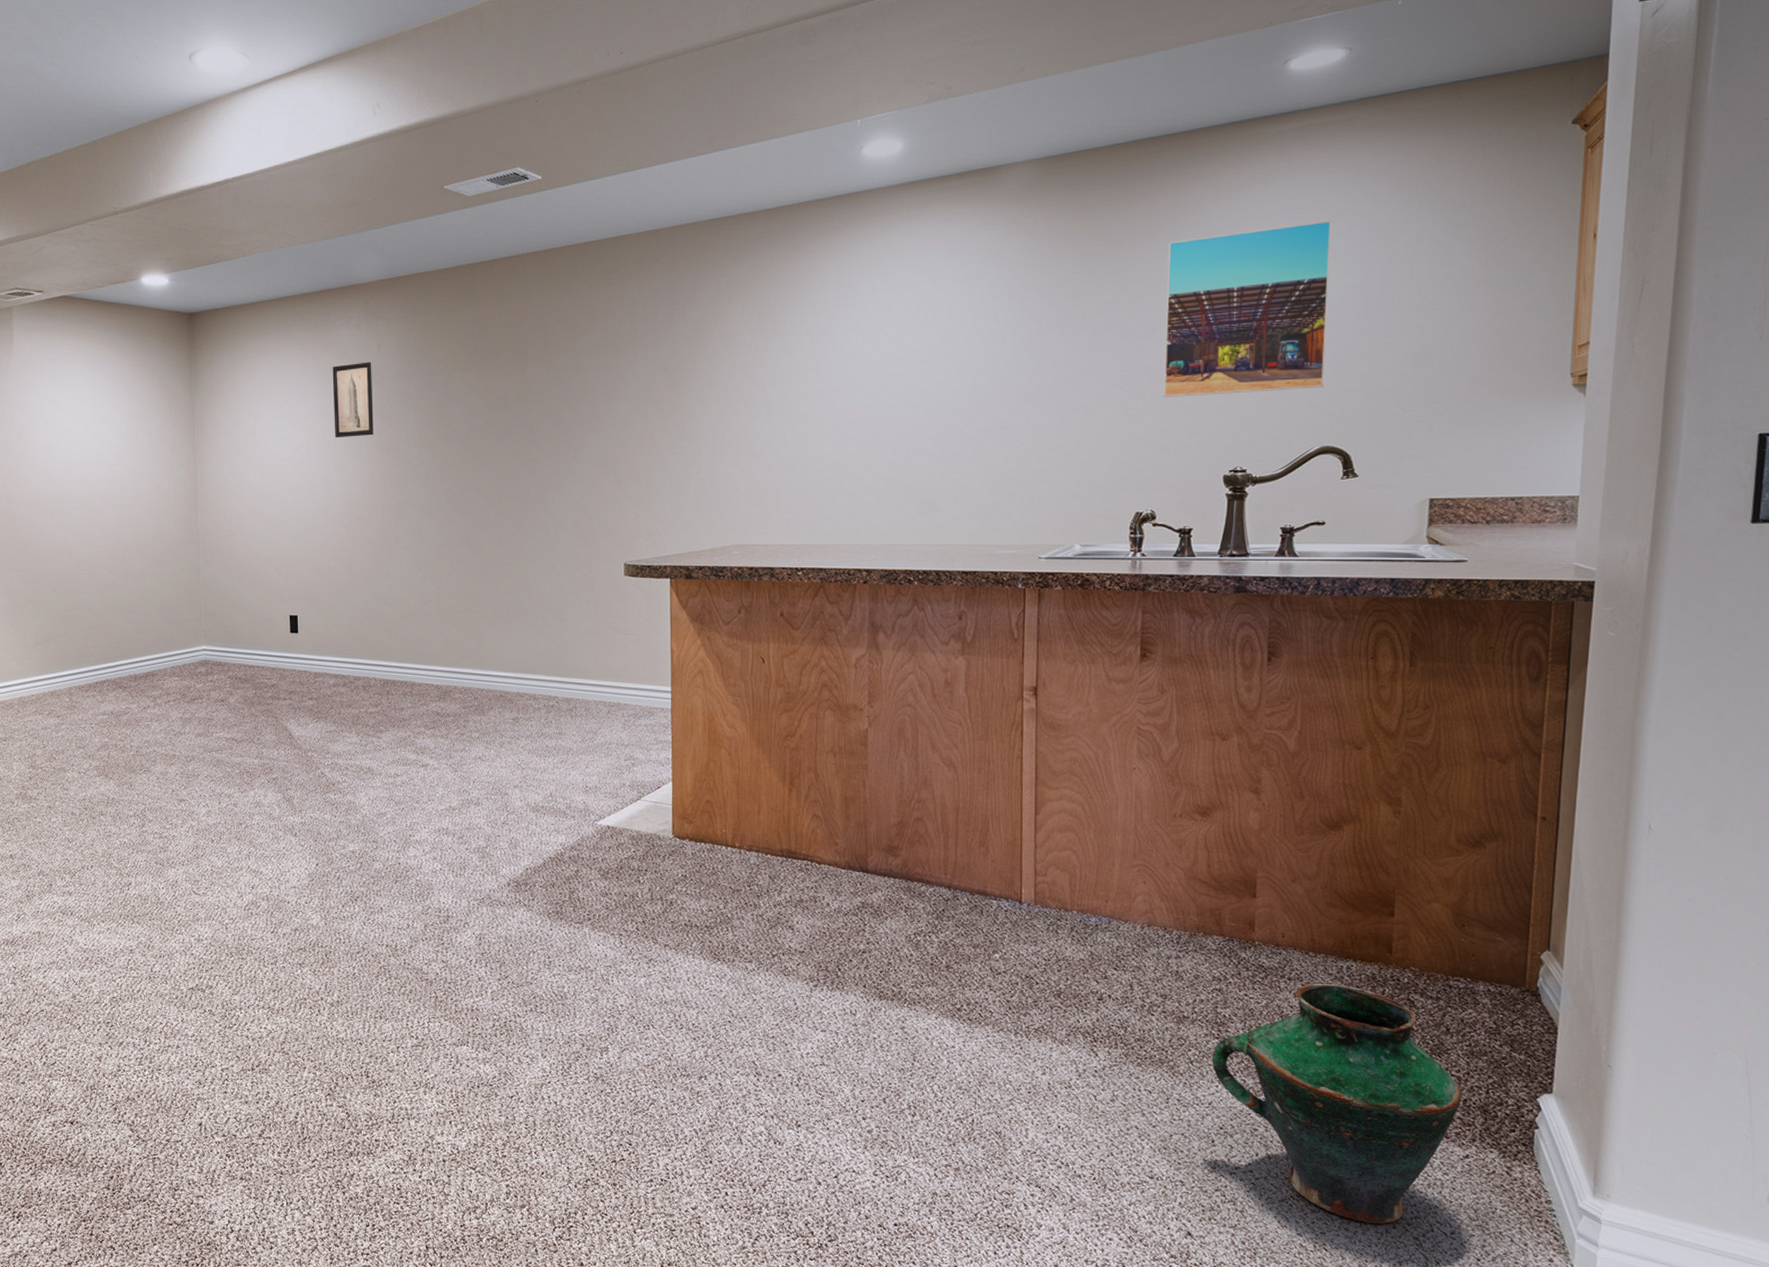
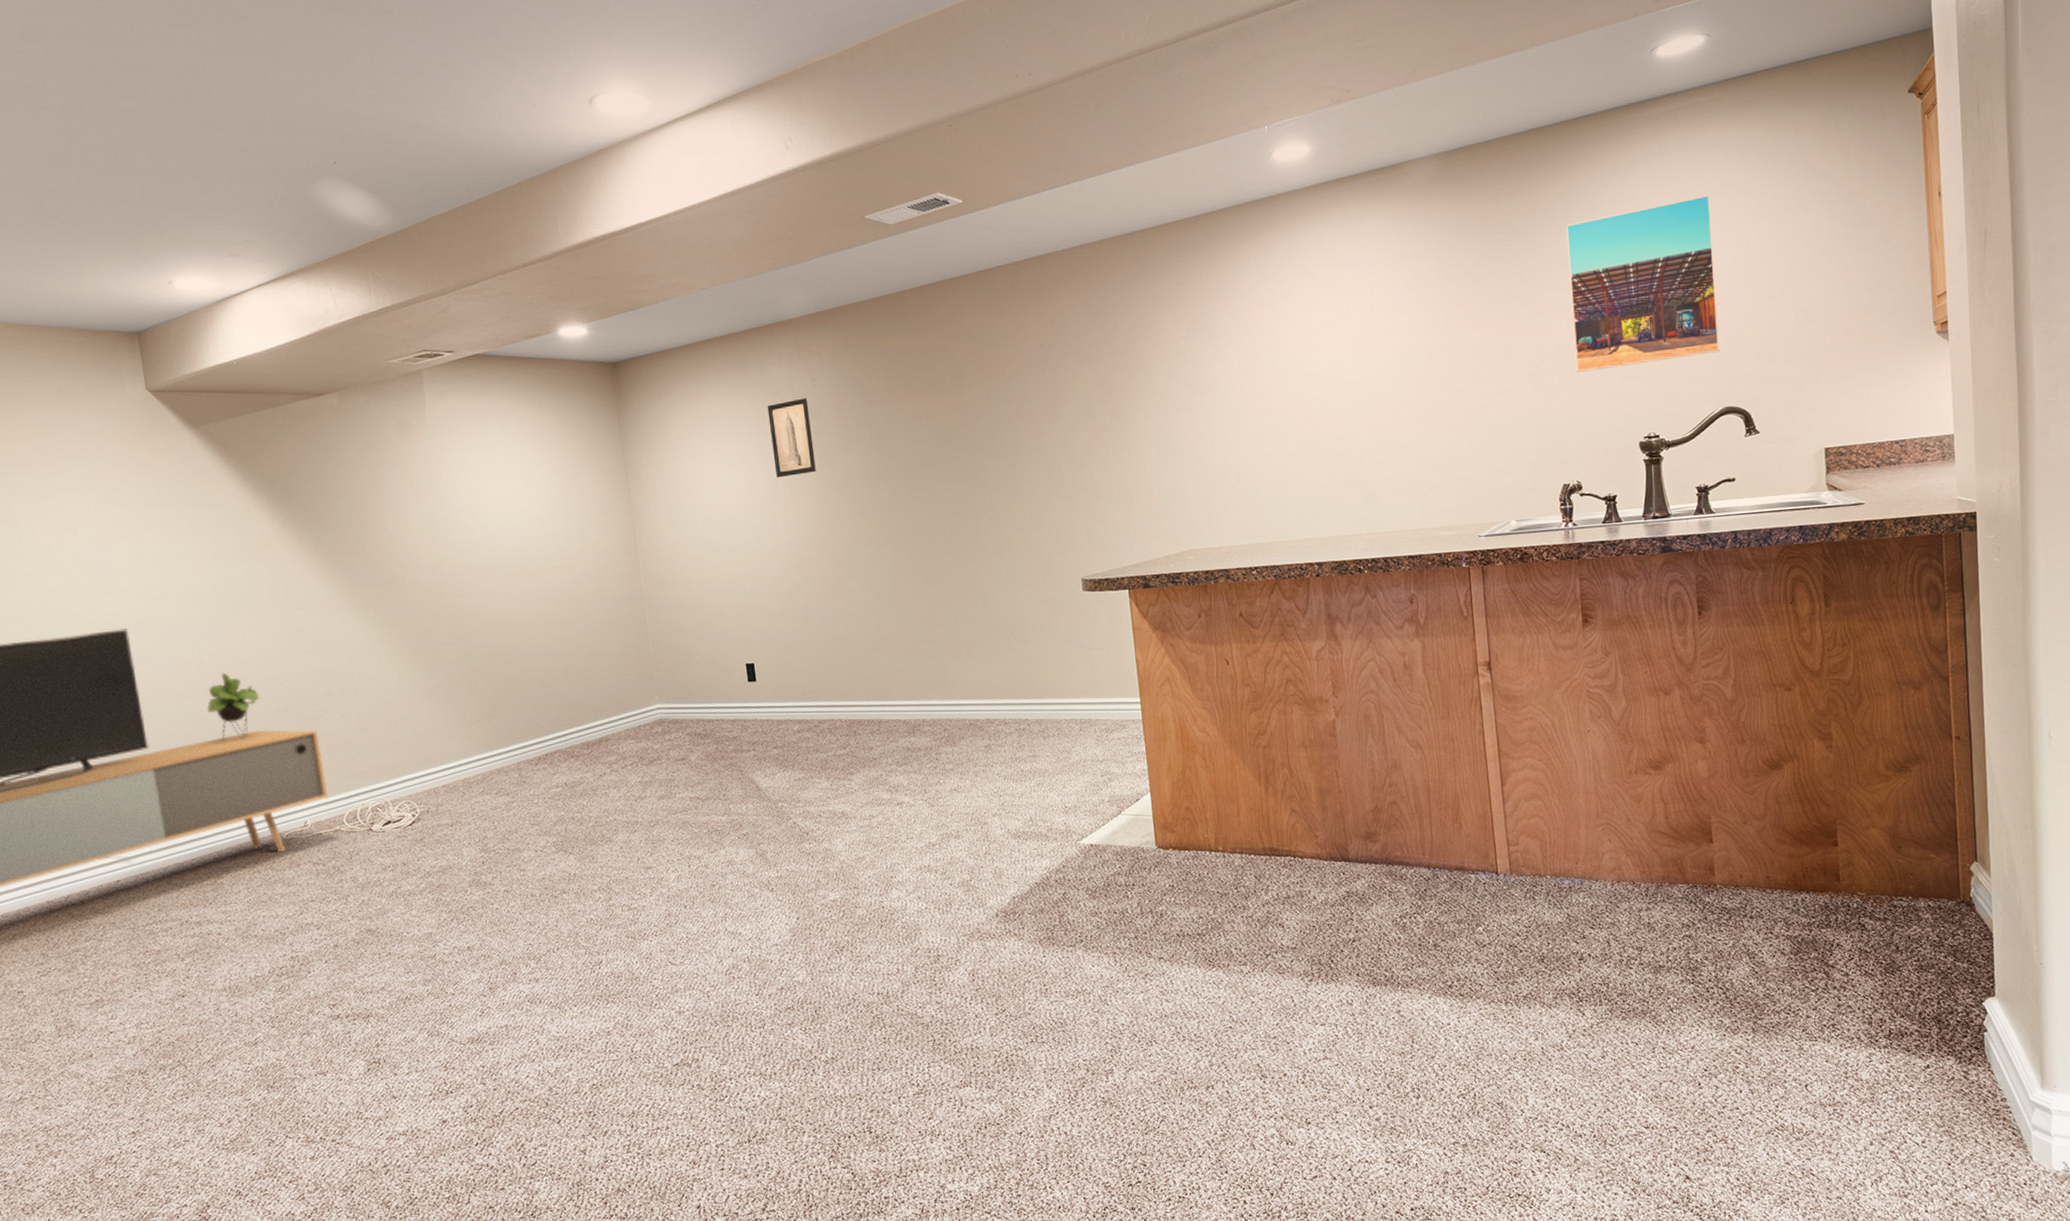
vase: present [1212,983,1462,1224] -> none [1690,917,1917,1143]

